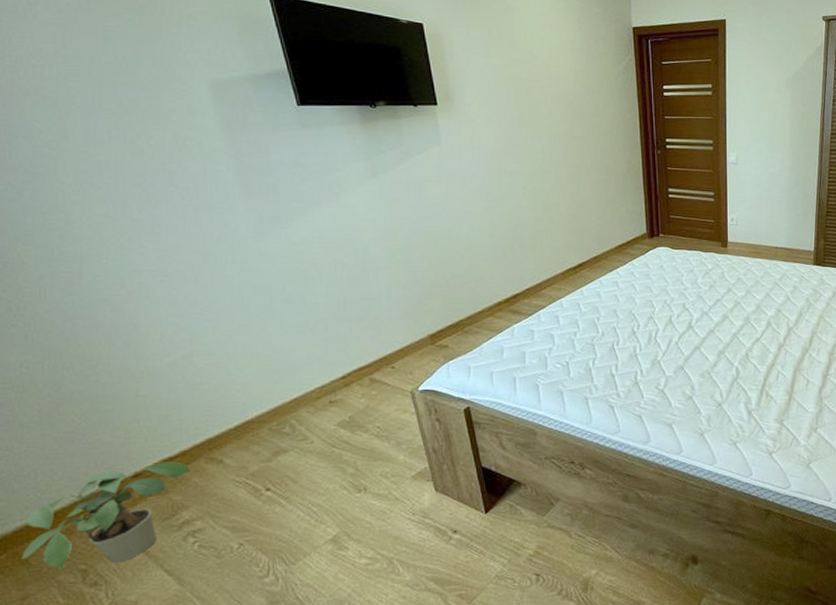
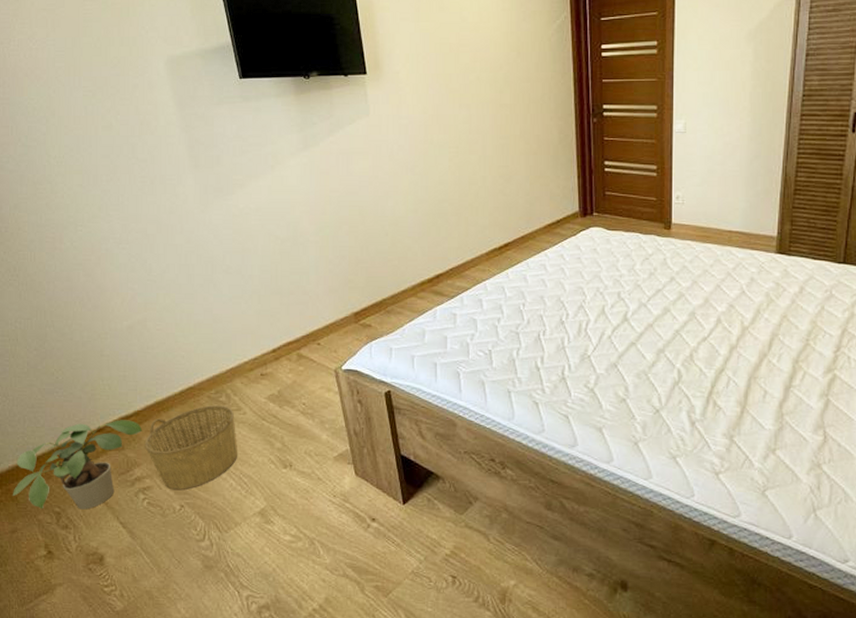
basket: none [193,436,305,529] -> present [144,405,237,491]

